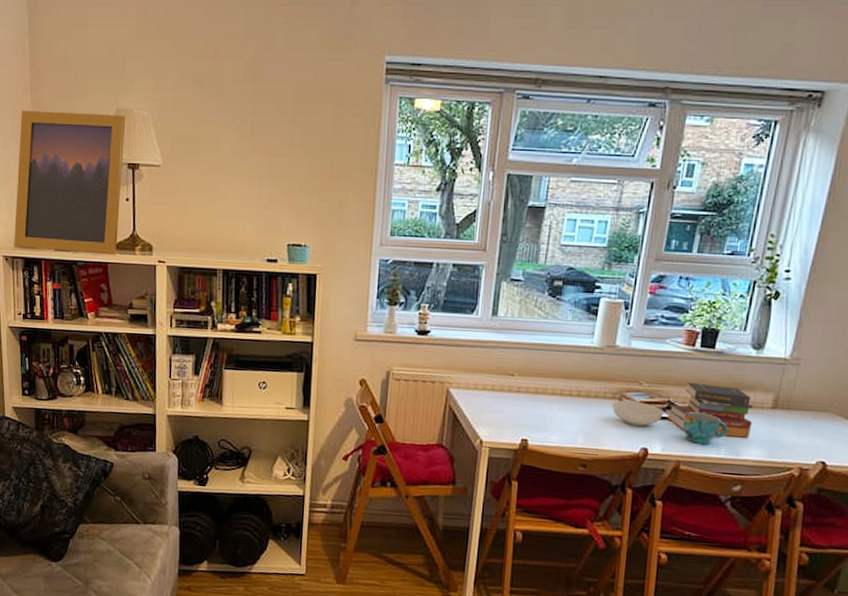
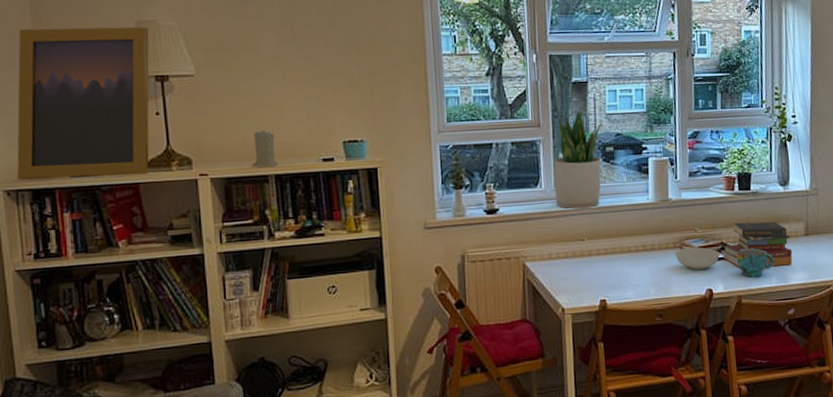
candle: none [203,224,226,261] -> present [251,129,278,167]
planter: none [491,238,555,343] -> present [553,111,603,209]

